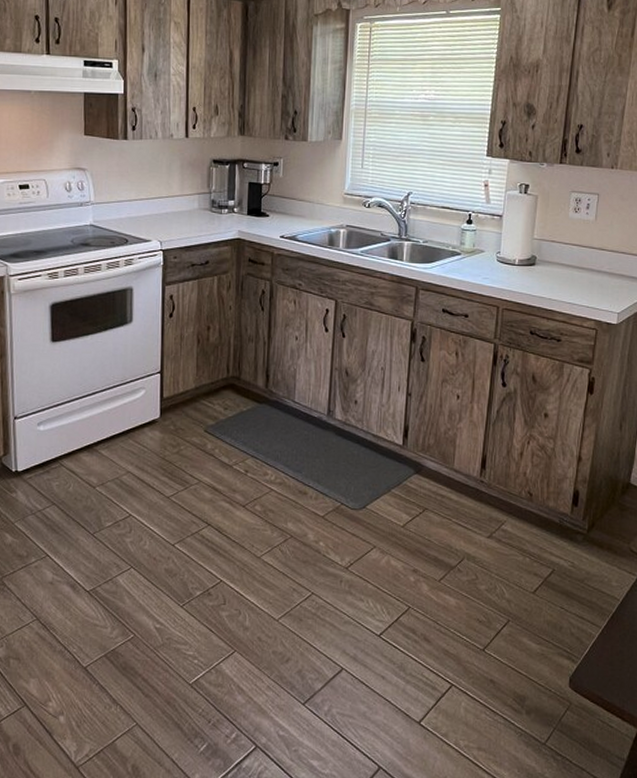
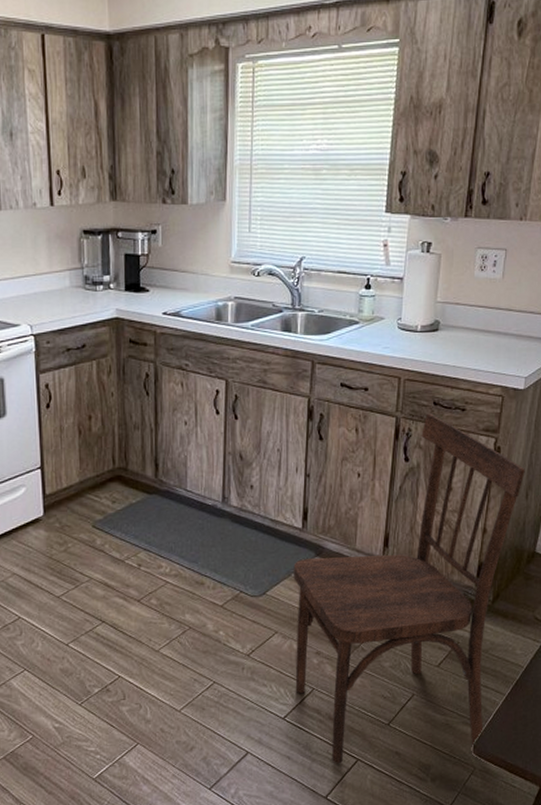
dining chair: none [391,342,619,688] -> present [293,413,525,764]

